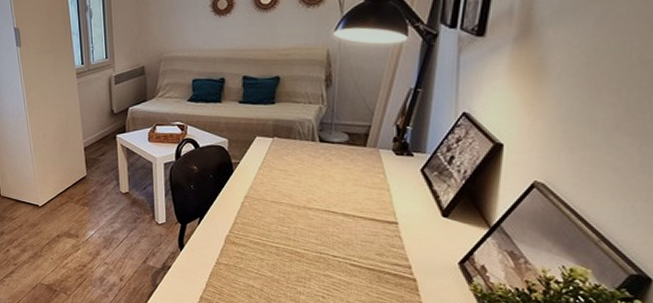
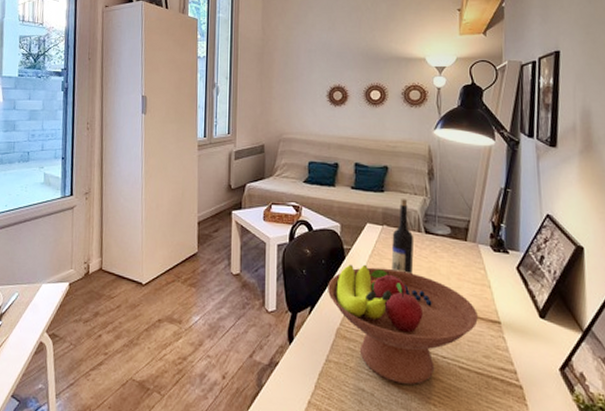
fruit bowl: none [216,176,373,282] -> present [328,264,478,386]
wine bottle: none [282,109,308,183] -> present [391,199,414,275]

